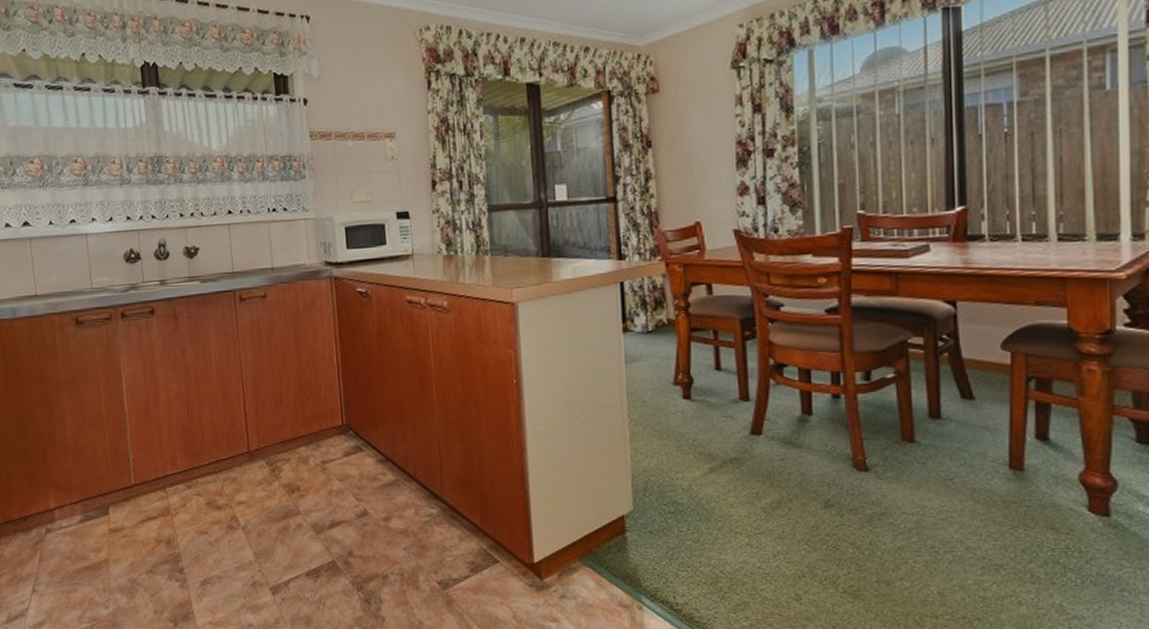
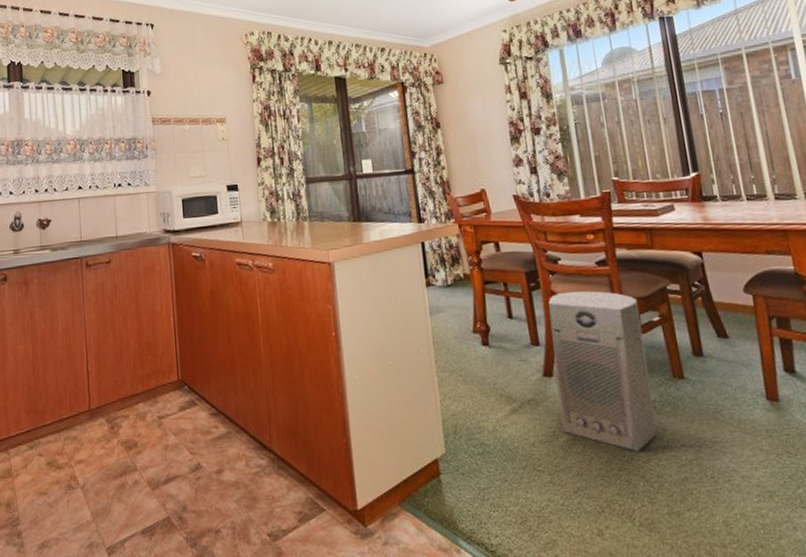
air purifier: none [763,341,876,517] -> present [548,291,658,452]

